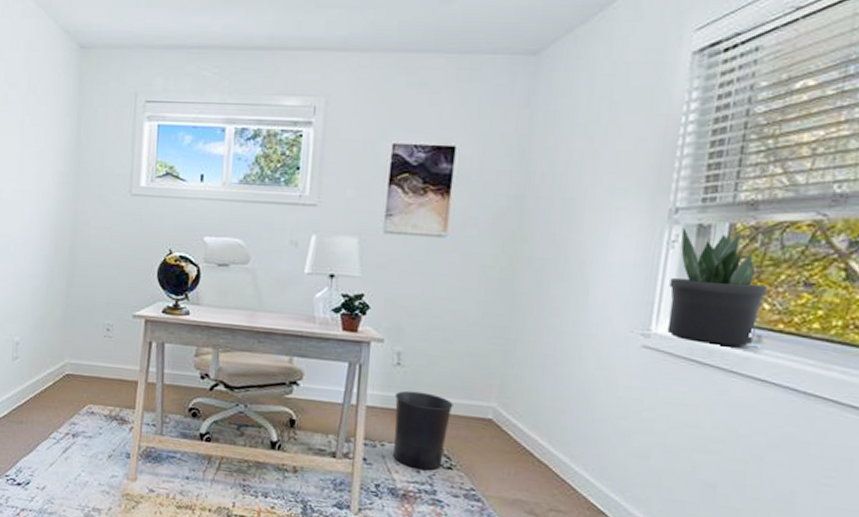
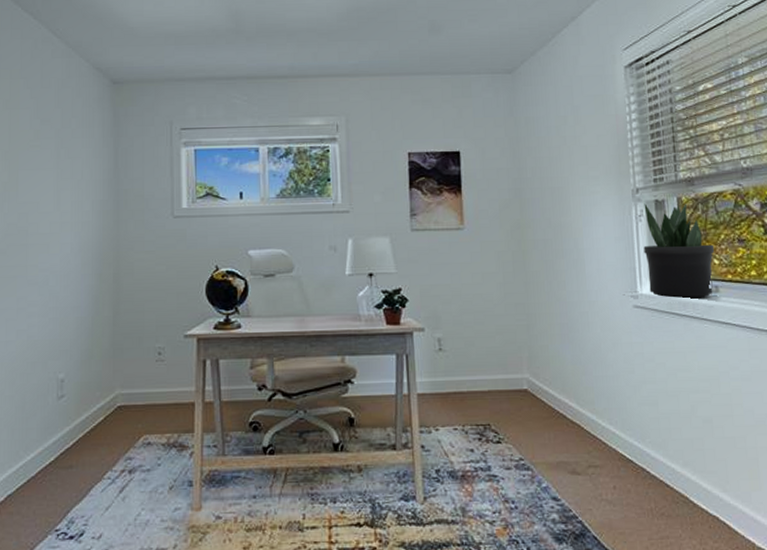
waste bin: present [393,390,453,471] -> none [441,373,493,449]

